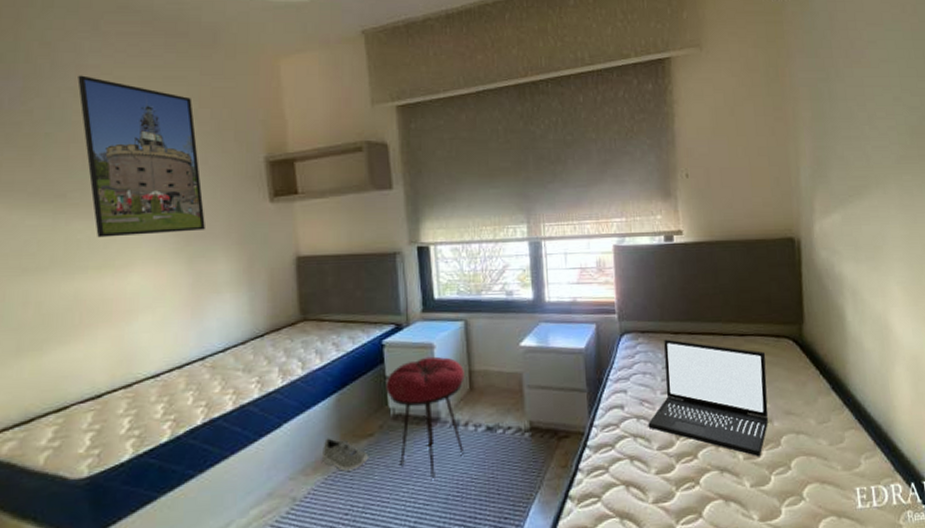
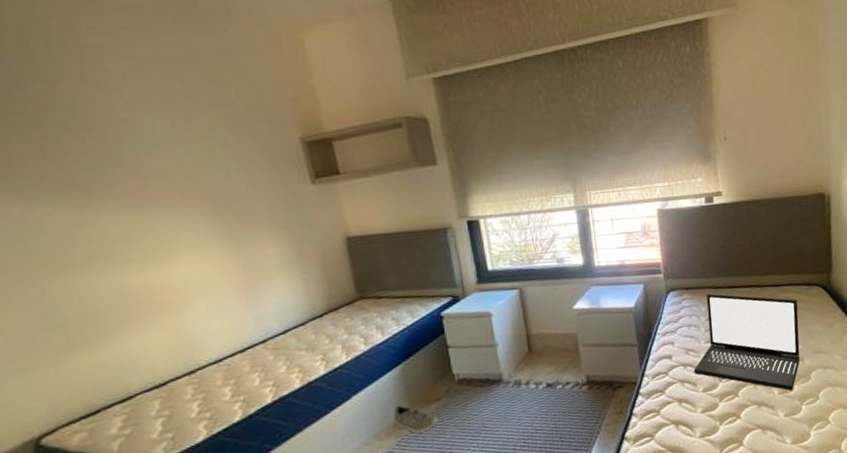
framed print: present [77,75,205,238] -> none [79,56,247,230]
stool: present [386,356,465,480] -> none [448,323,528,434]

